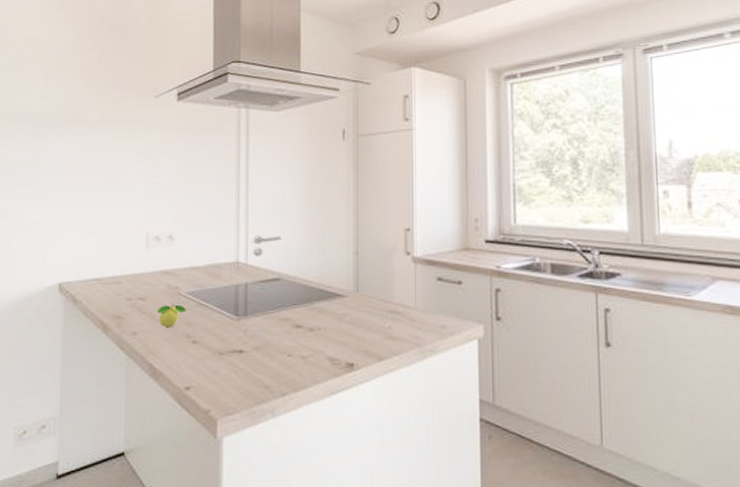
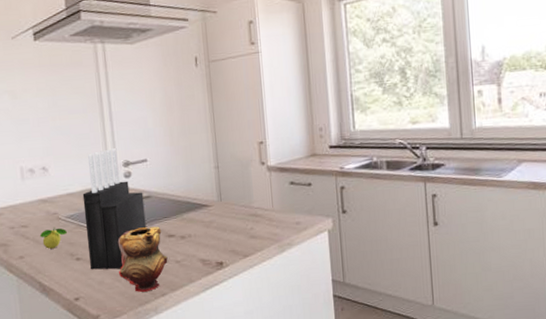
knife block: none [206,222,273,359] -> present [82,148,147,270]
teapot: none [236,313,292,389] -> present [117,226,168,292]

